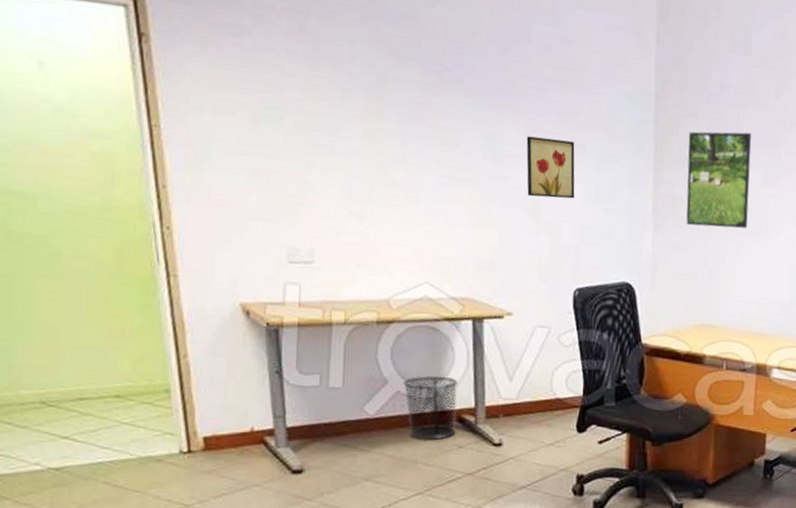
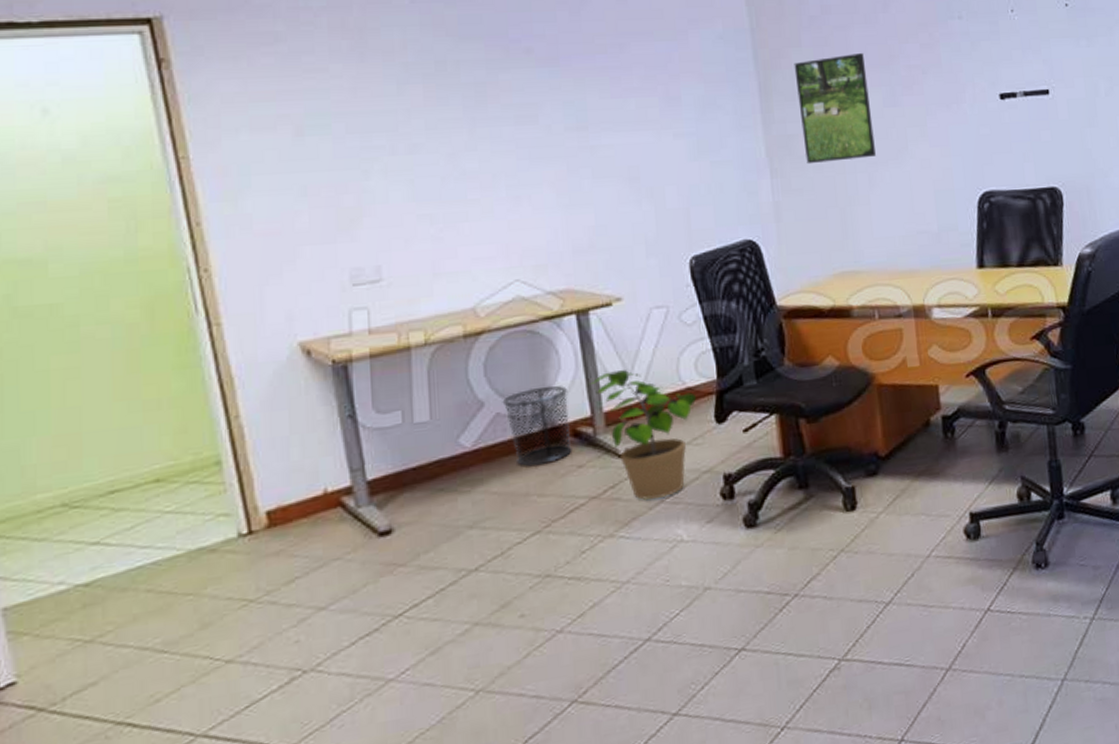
potted plant: none [474,373,564,484] -> present [587,369,697,501]
wall art: present [526,136,575,199] -> none [612,95,676,163]

